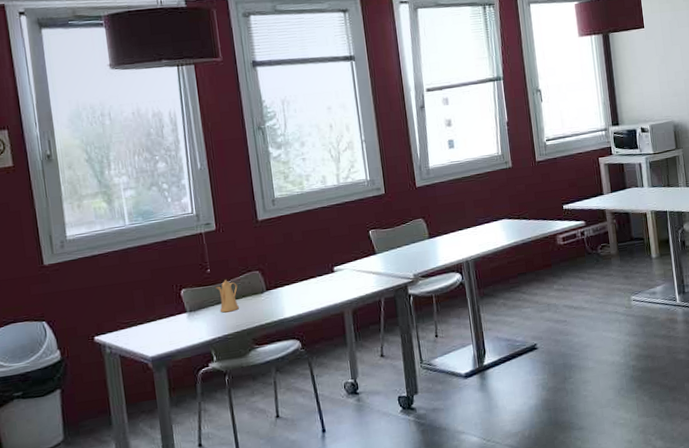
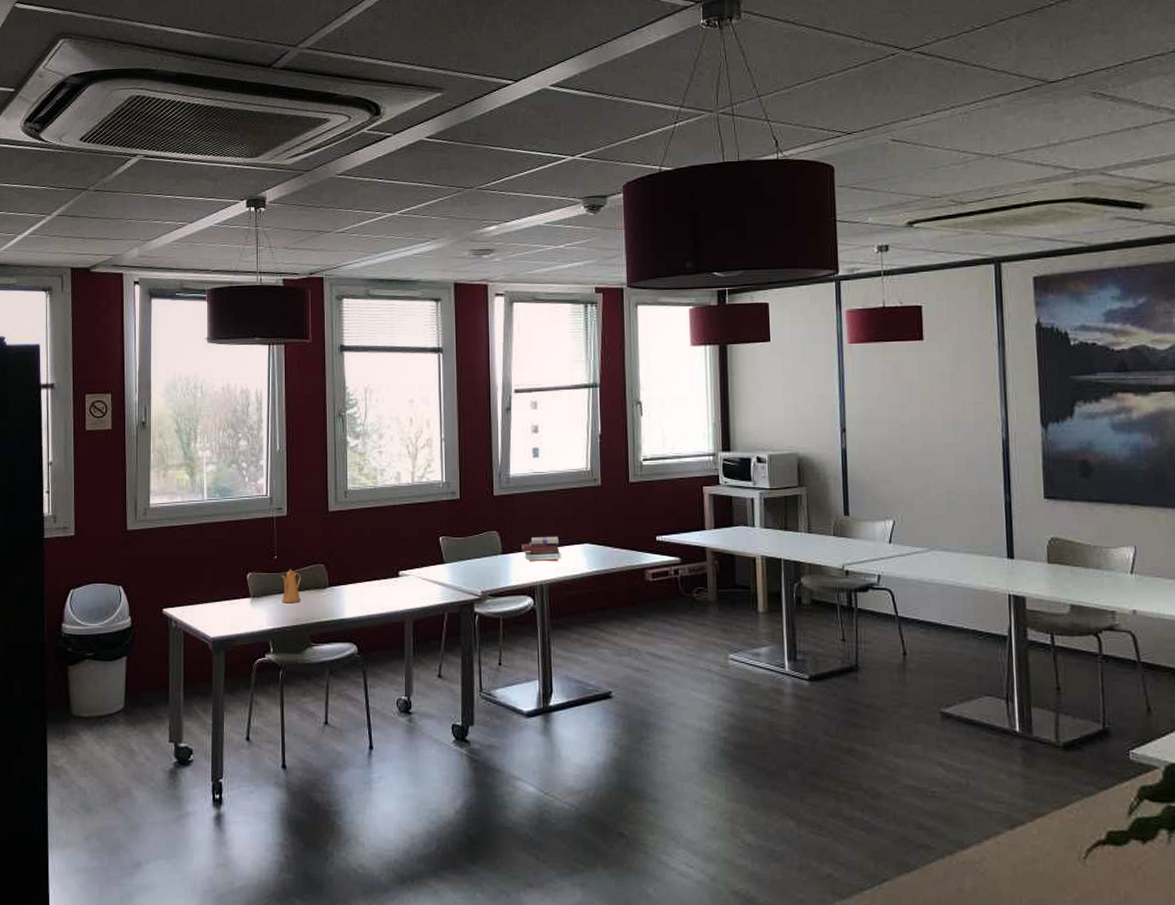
books: none [446,216,483,242] -> present [522,536,562,562]

